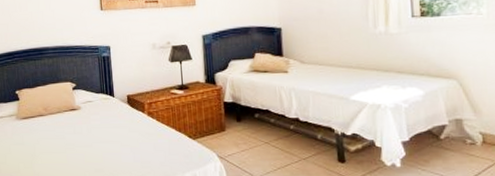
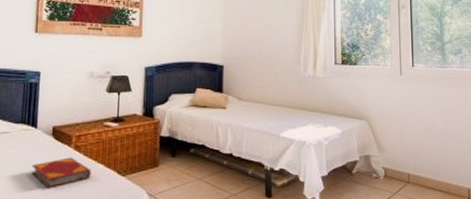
hardback book: none [114,122,165,150] -> present [31,157,91,189]

